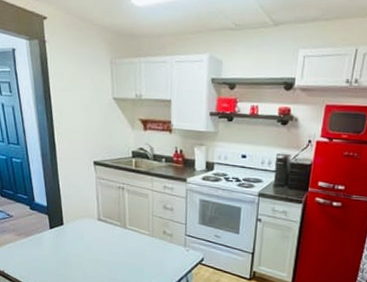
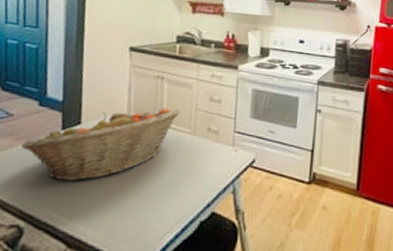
fruit basket: none [22,213,139,268] -> present [20,108,180,182]

